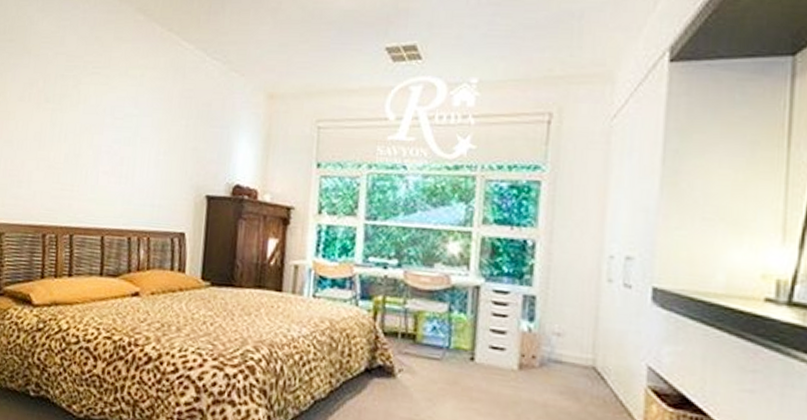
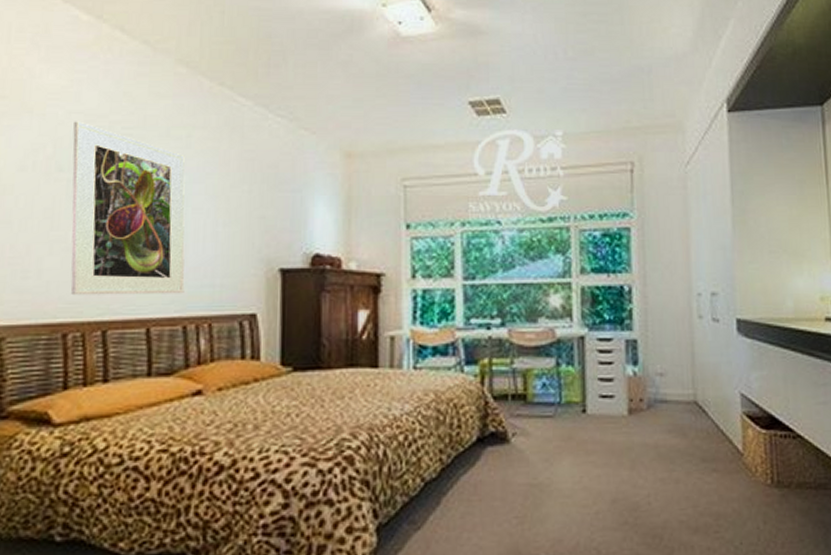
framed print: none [50,61,138,210] -> present [70,121,185,296]

